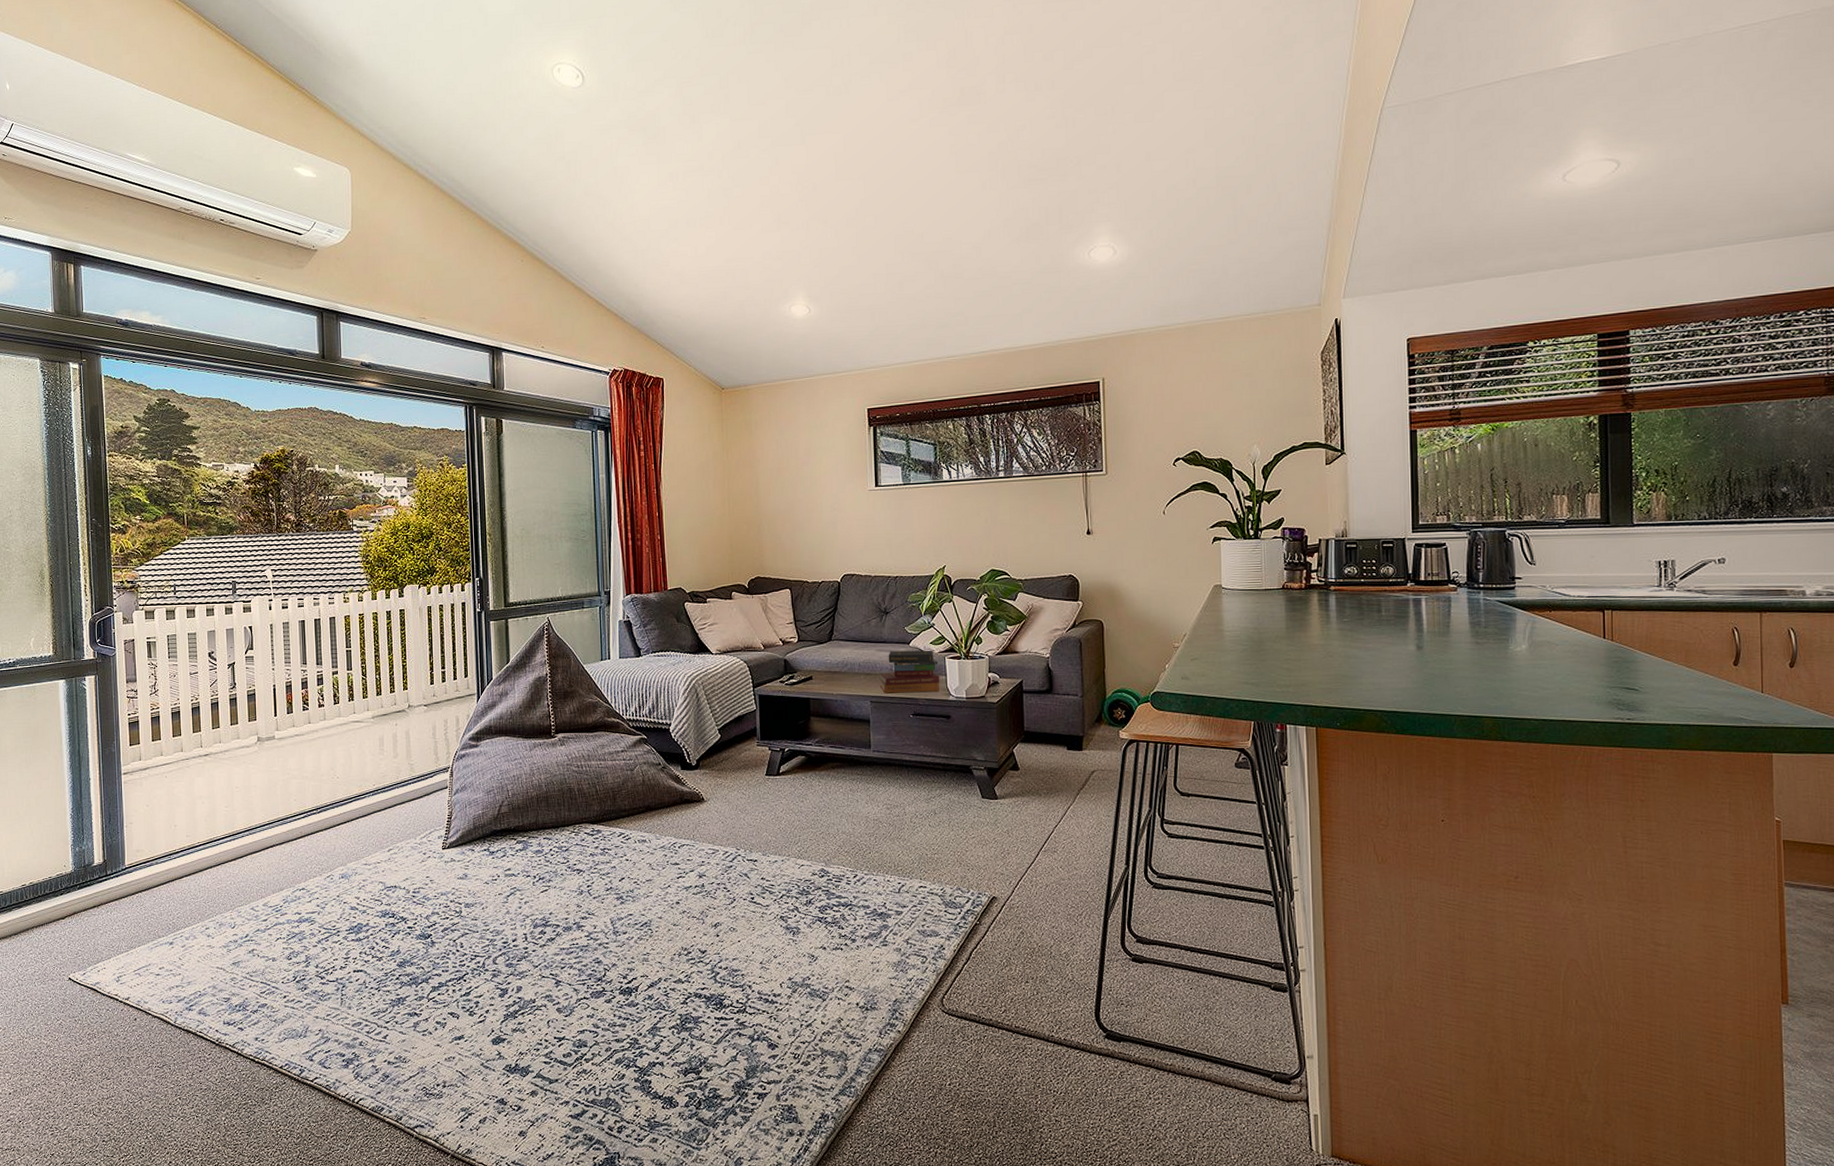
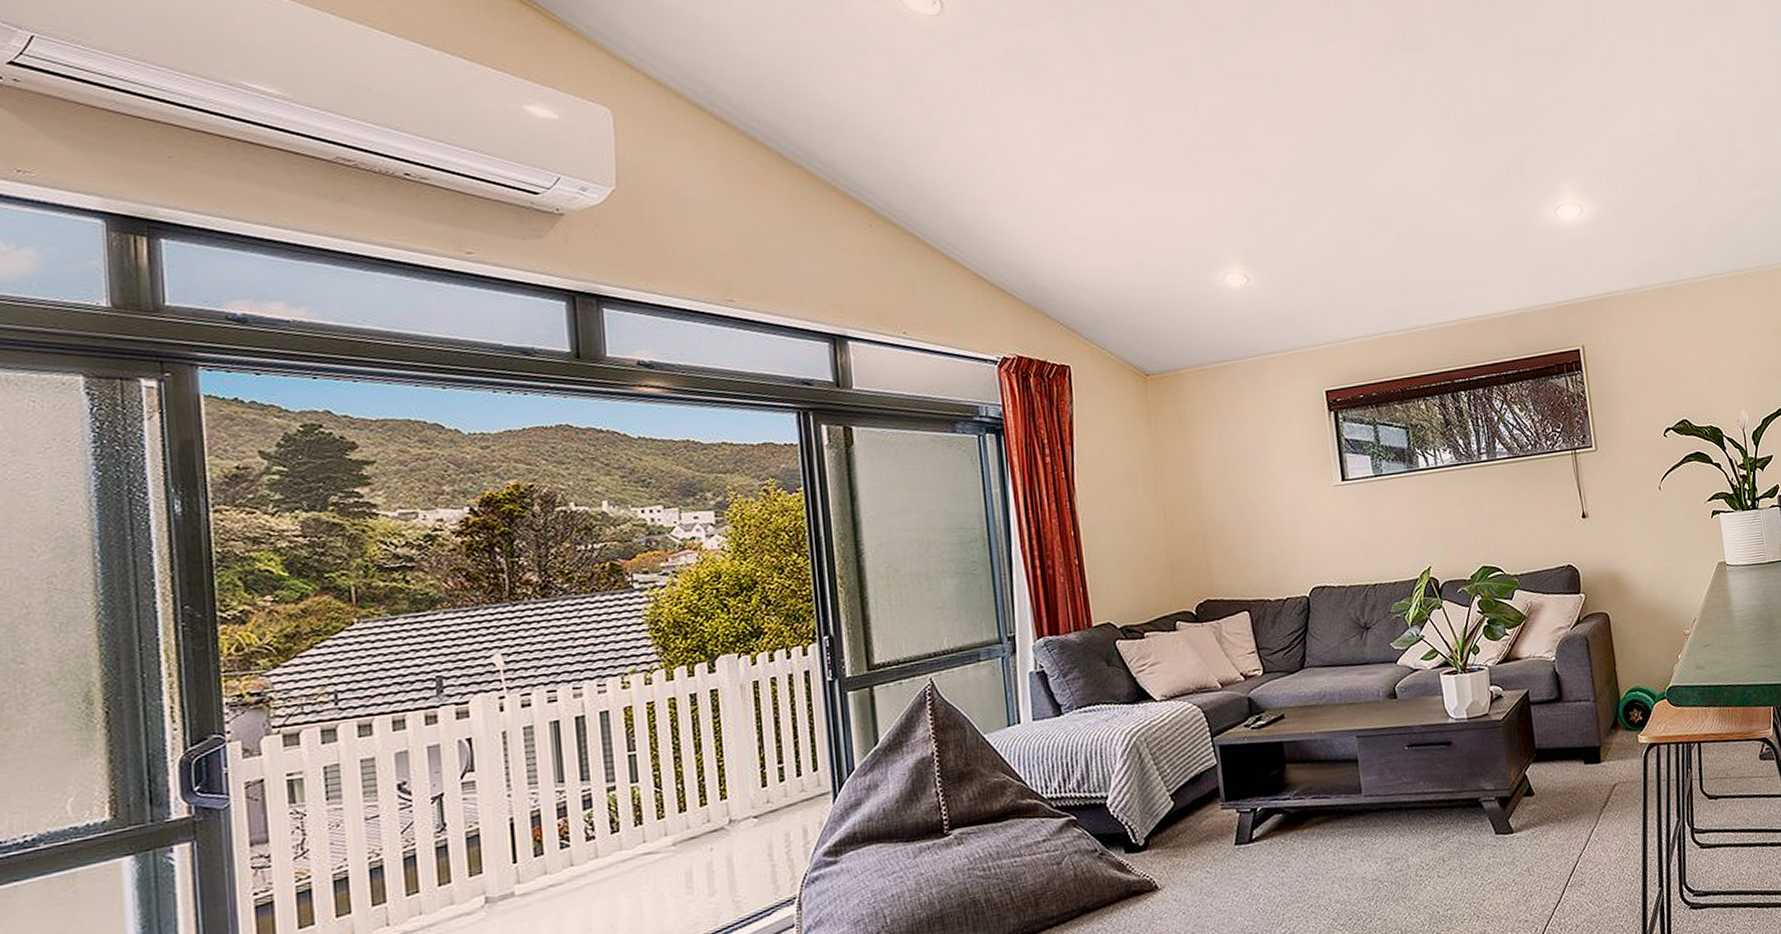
books: present [879,650,940,693] -> none [1364,666,1437,725]

